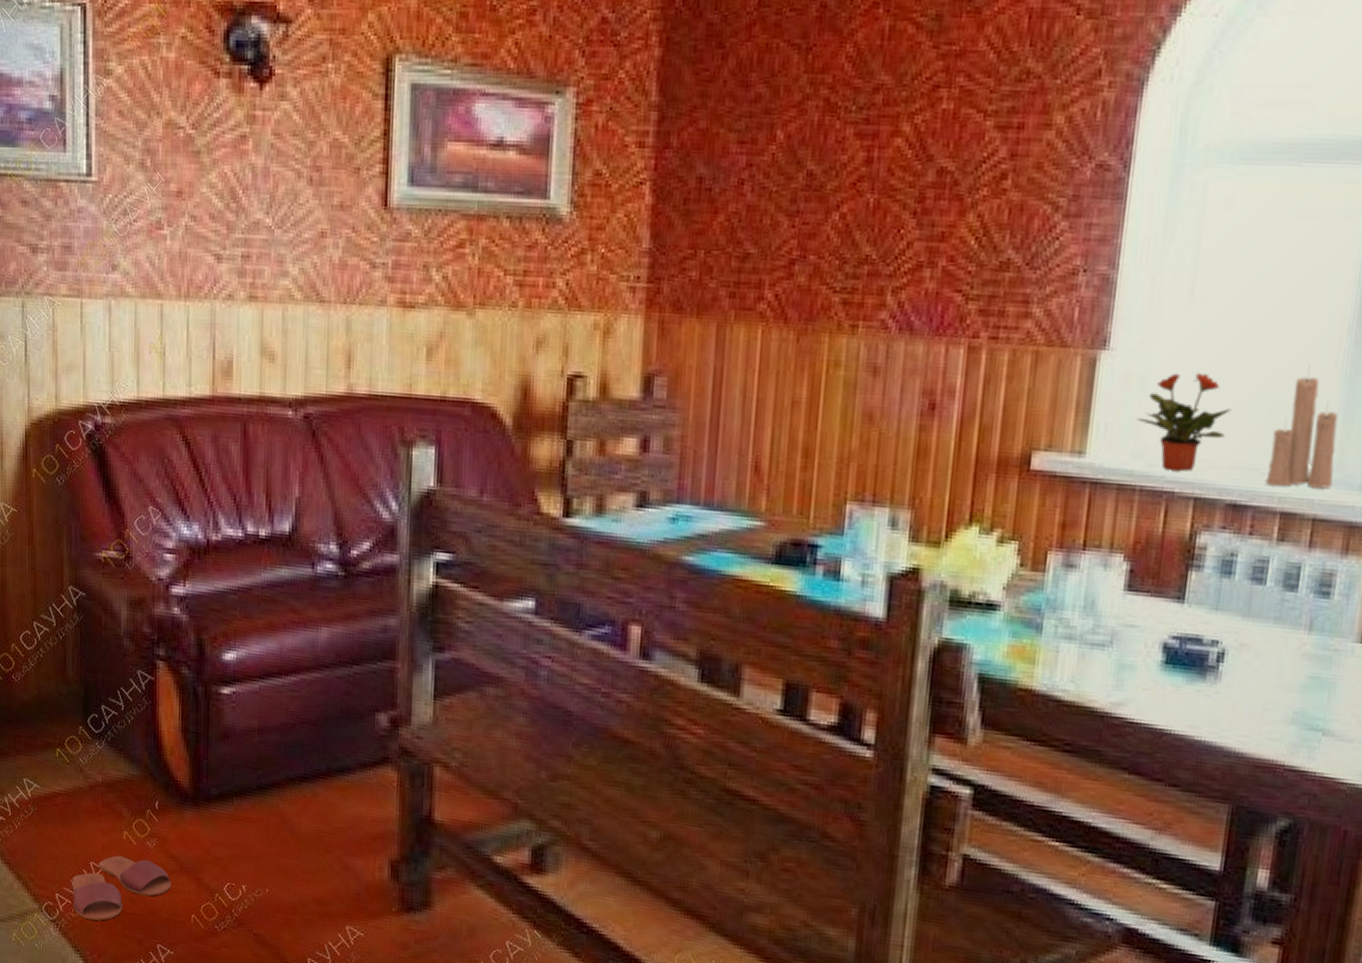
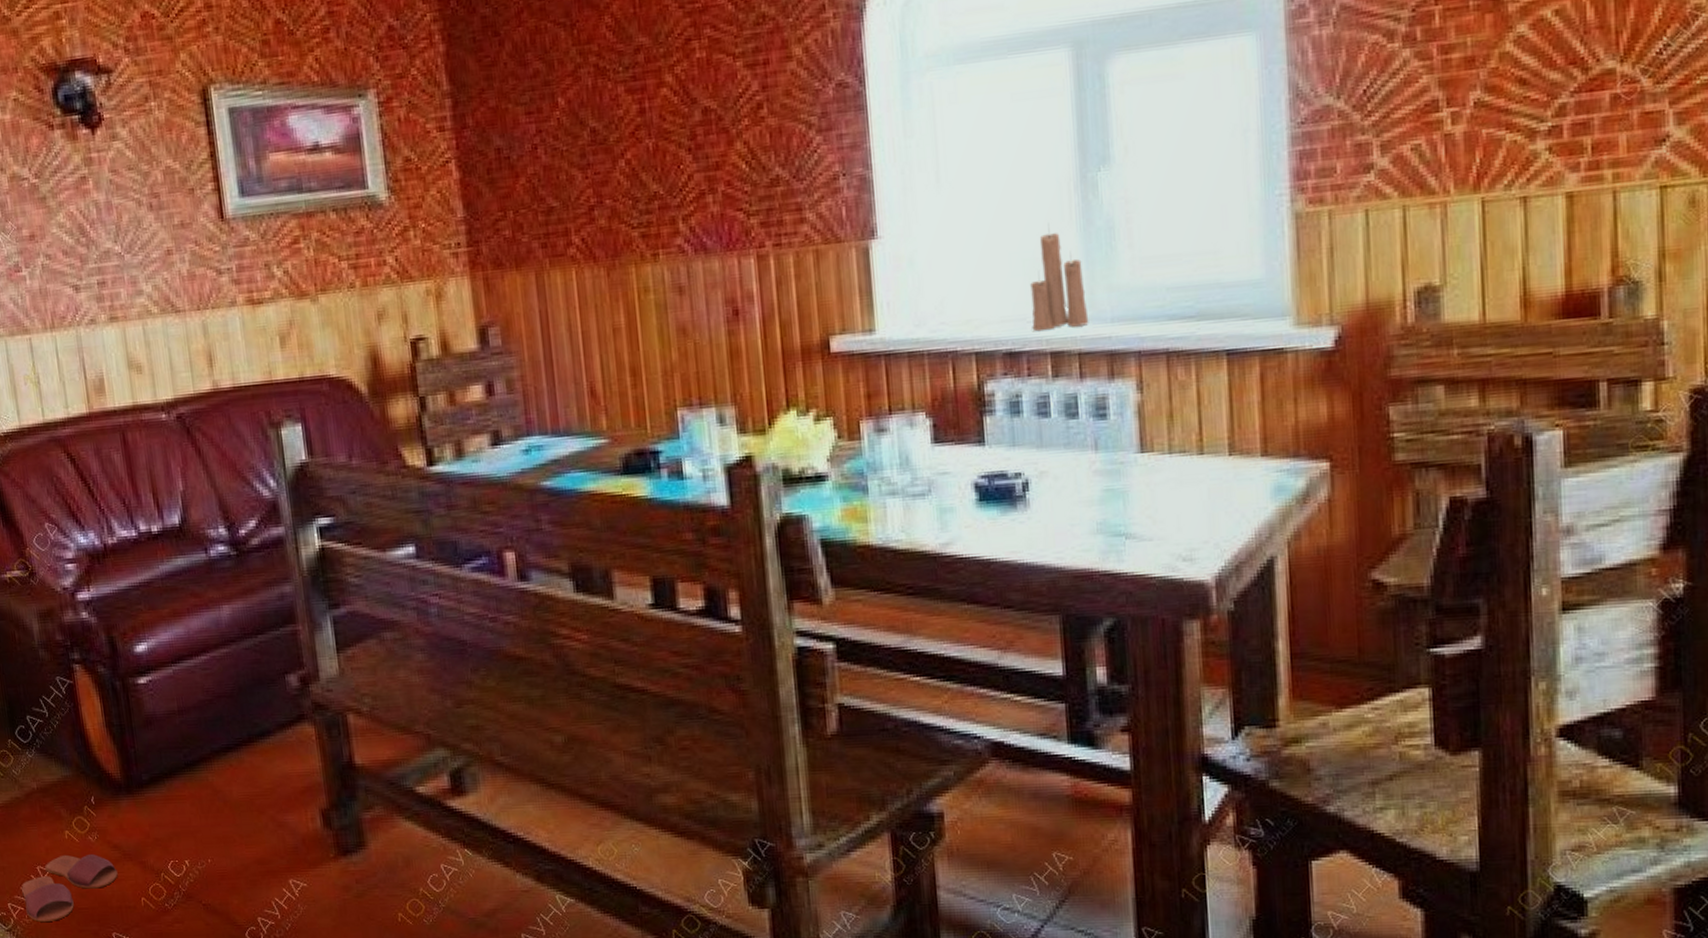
potted plant: present [1136,372,1232,472] -> none [913,244,992,334]

